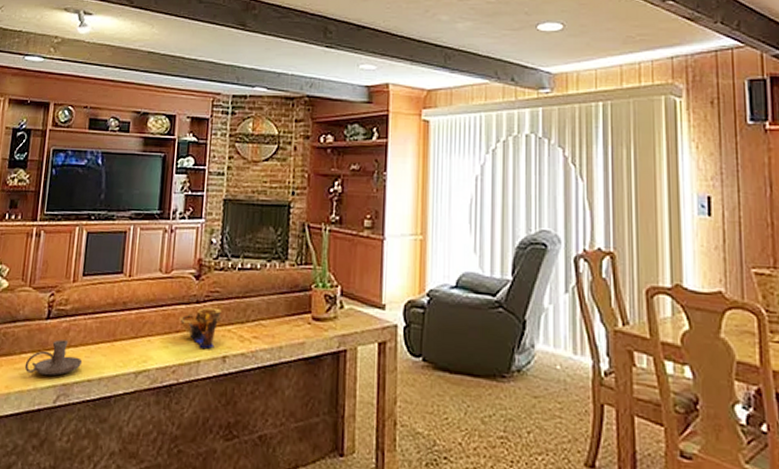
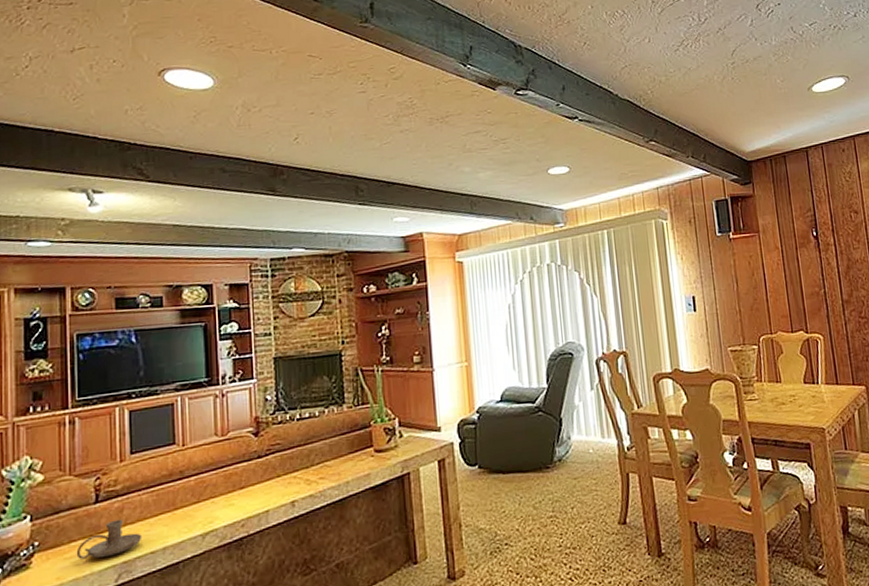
decorative bowl: present [178,308,222,349] -> none [241,459,285,498]

